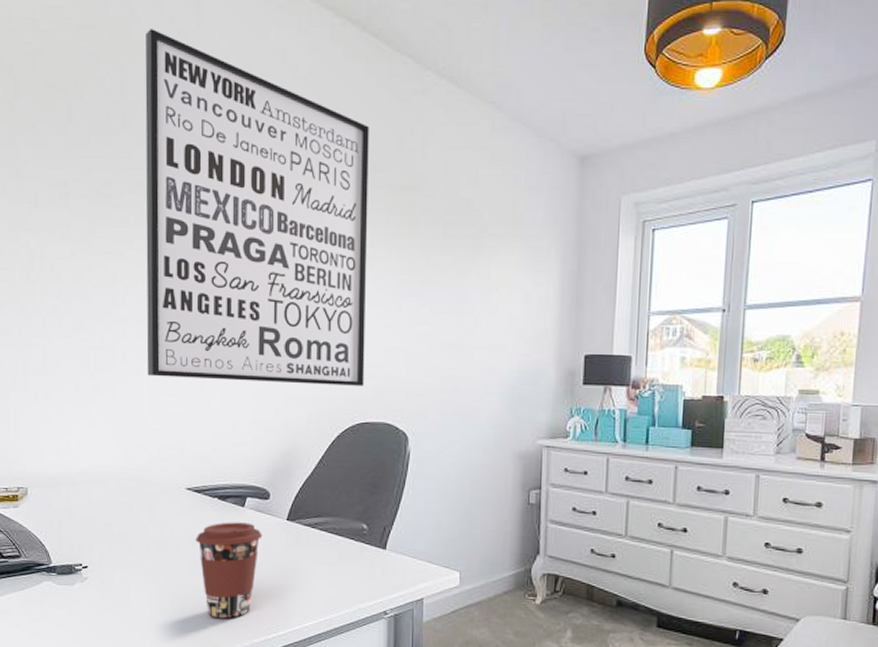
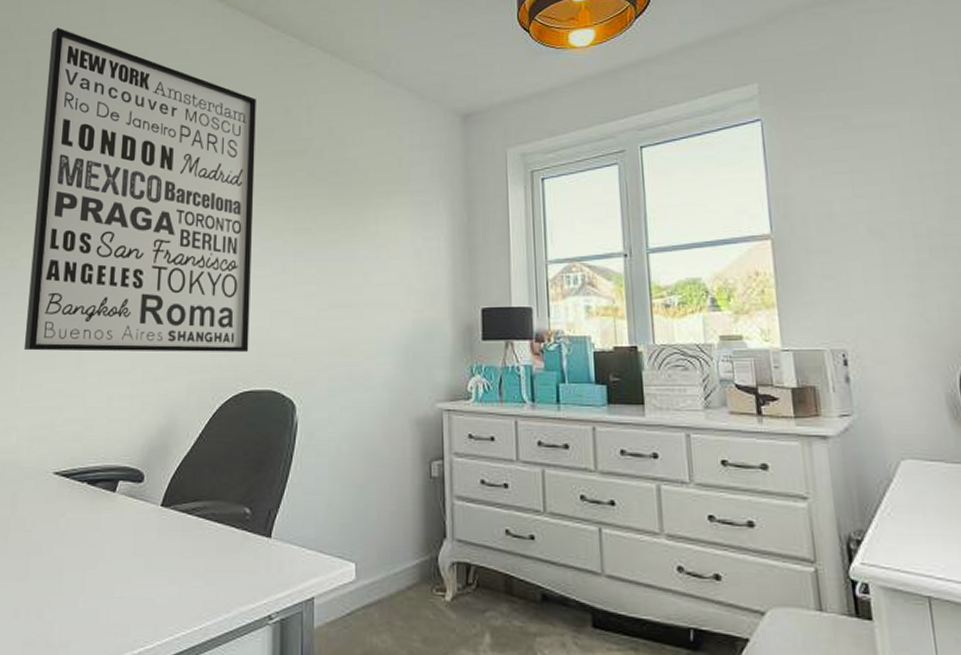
coffee cup: present [196,522,262,619] -> none [59,510,134,630]

